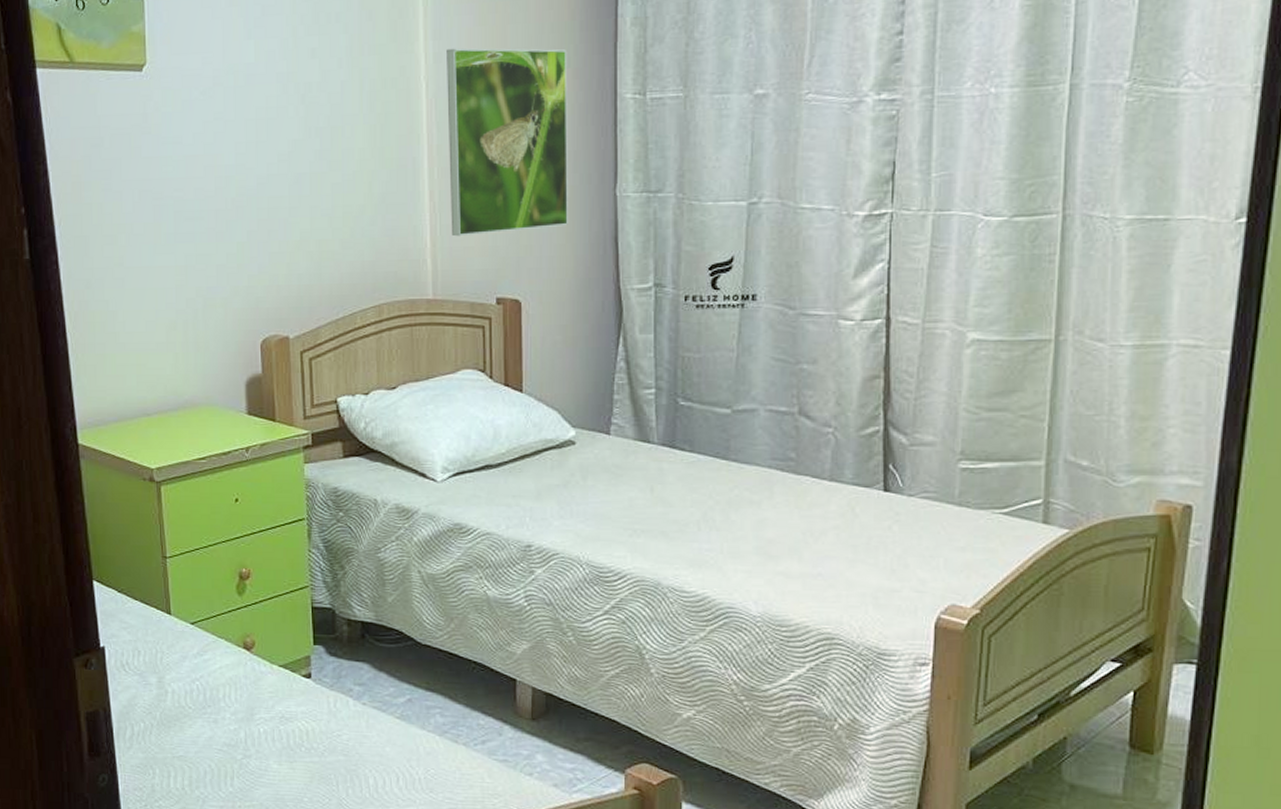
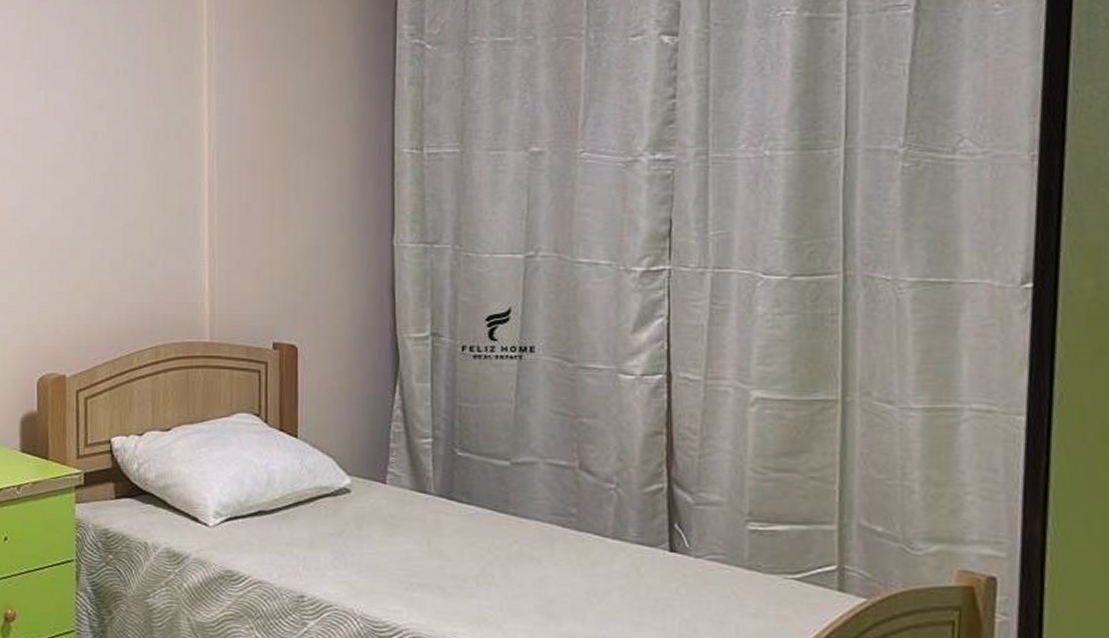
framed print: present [446,48,568,237] -> none [228,102,347,282]

